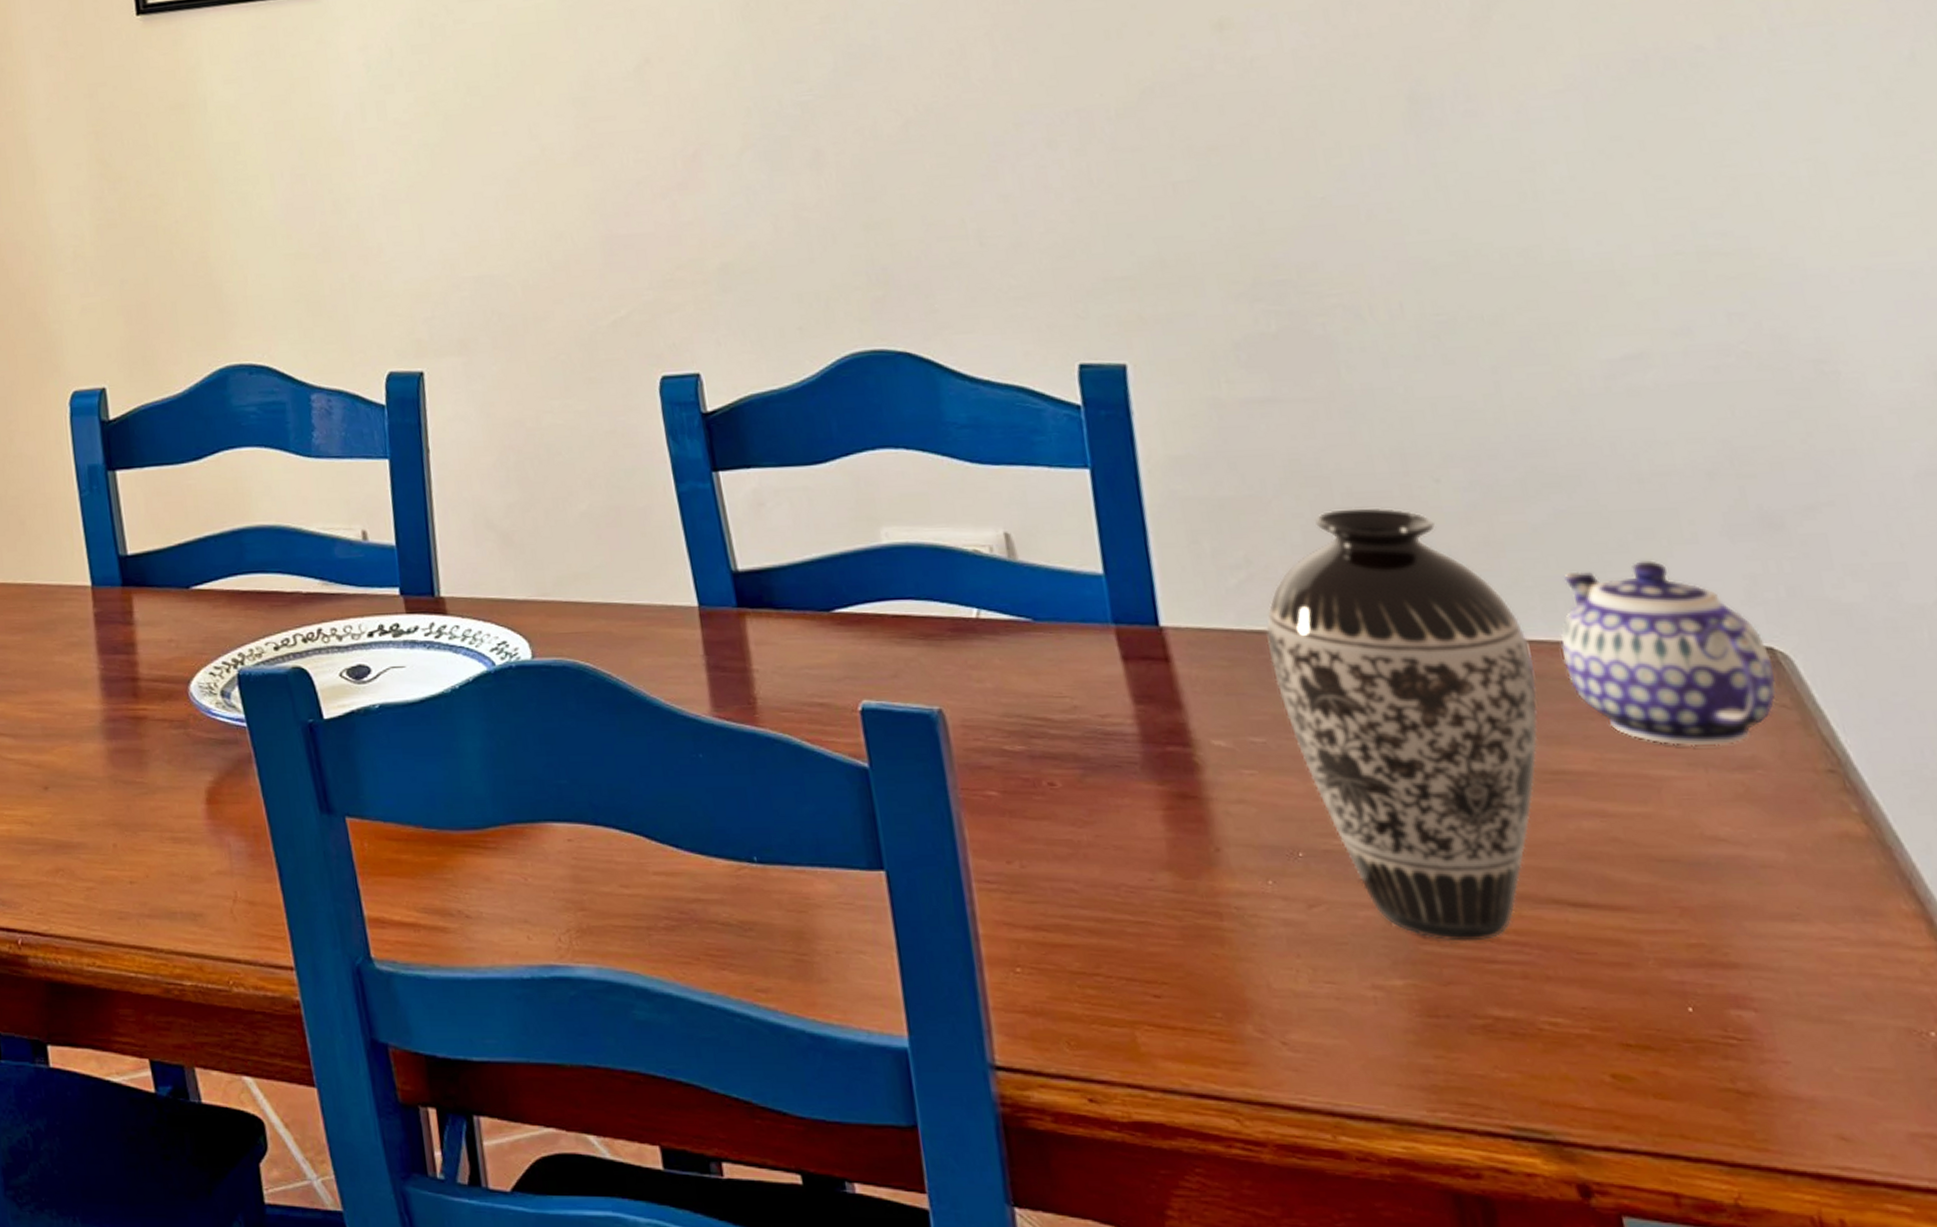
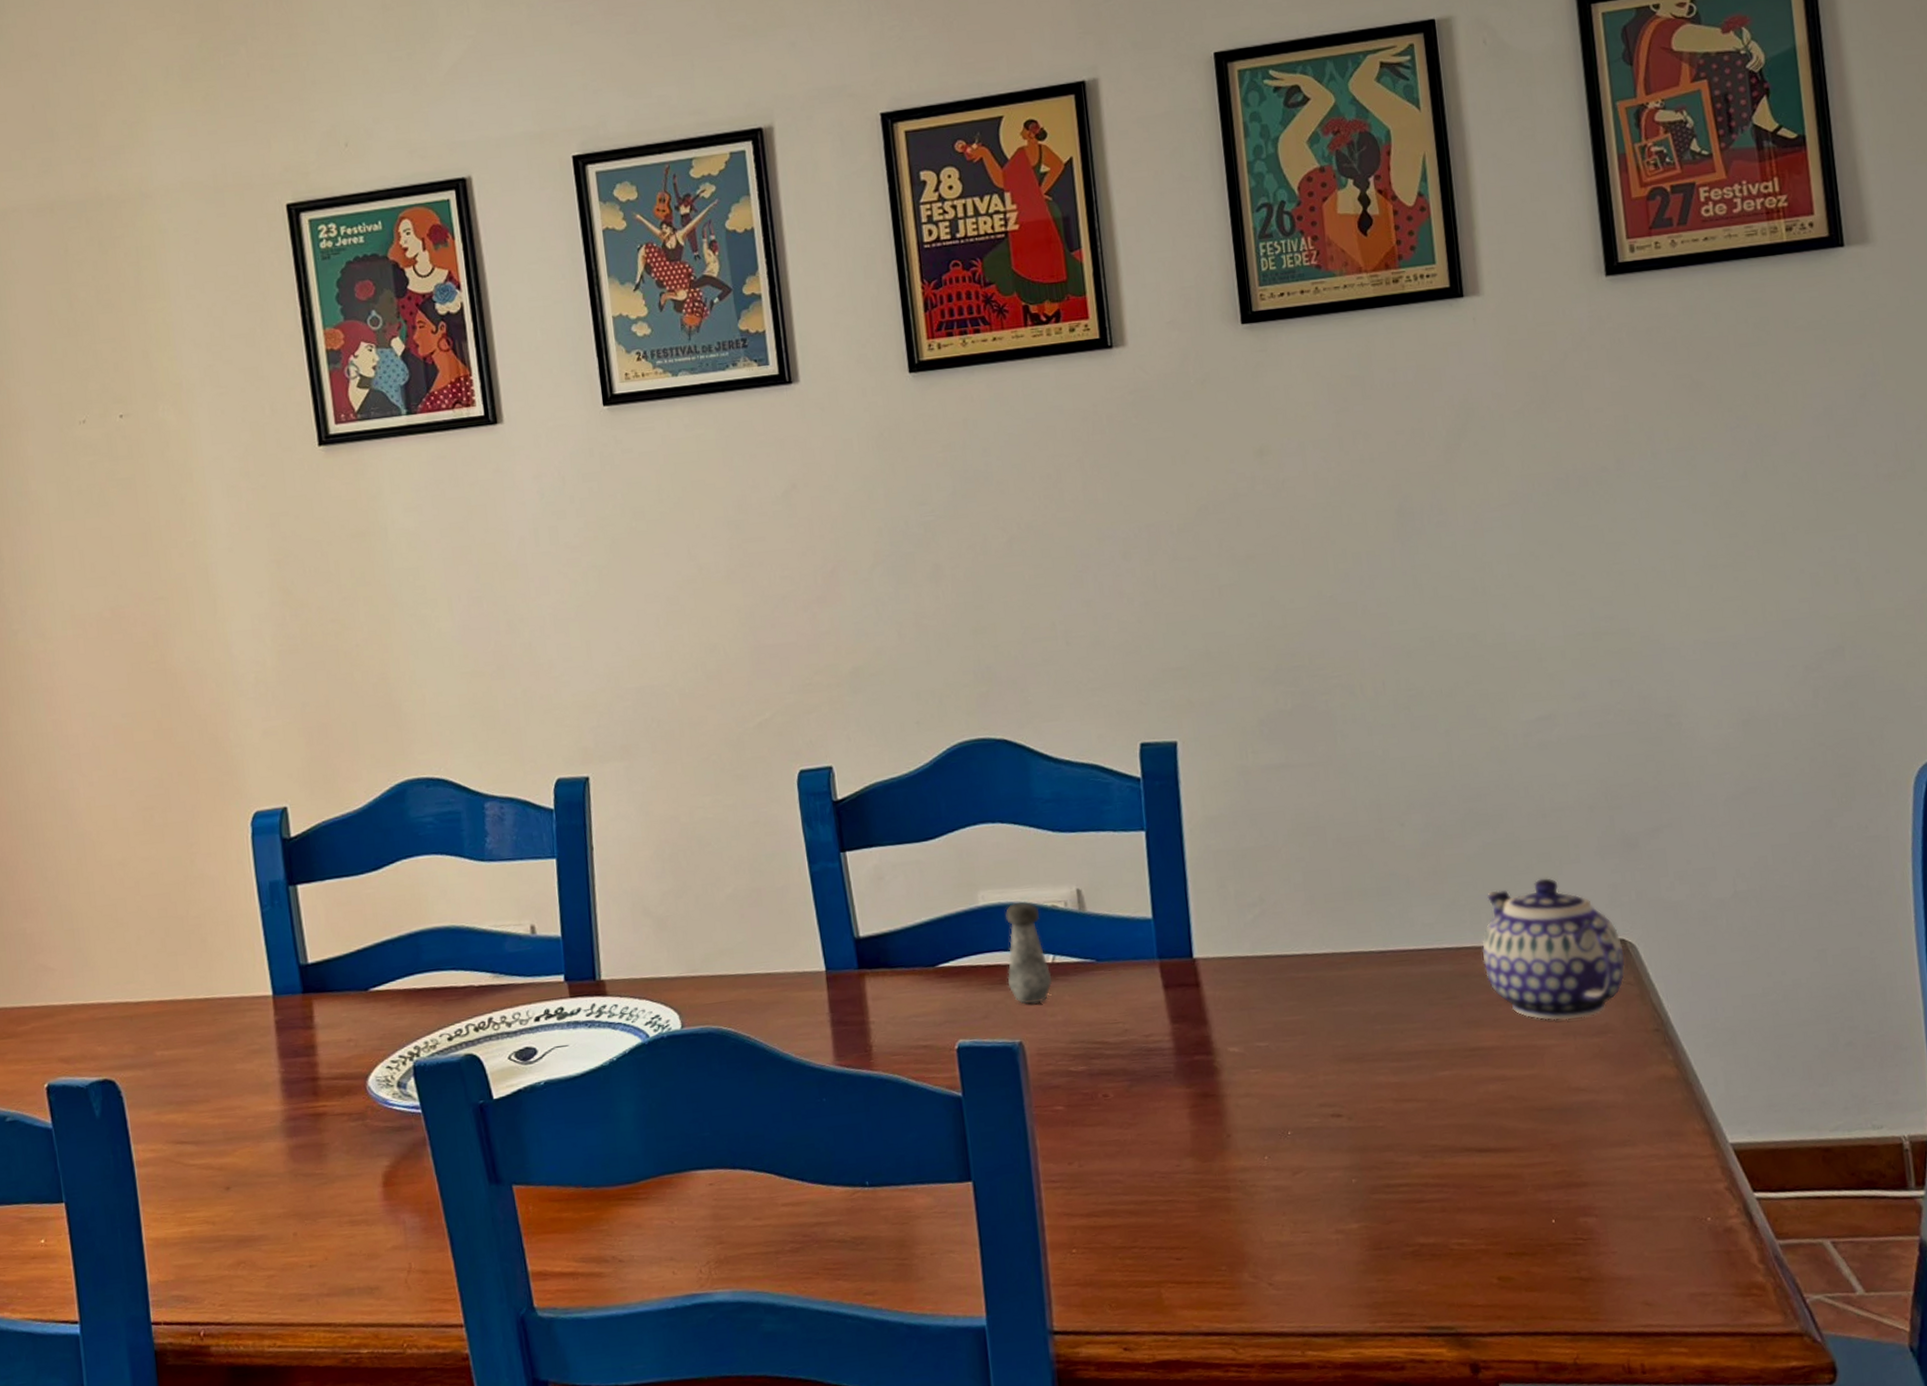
salt shaker: none [915,542,978,665] -> present [1005,901,1053,1005]
decorative vase: present [1266,508,1538,942] -> none [1272,849,1464,1190]

